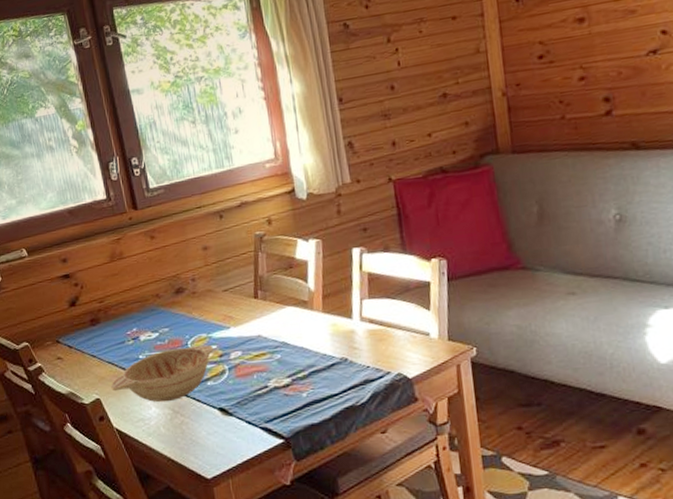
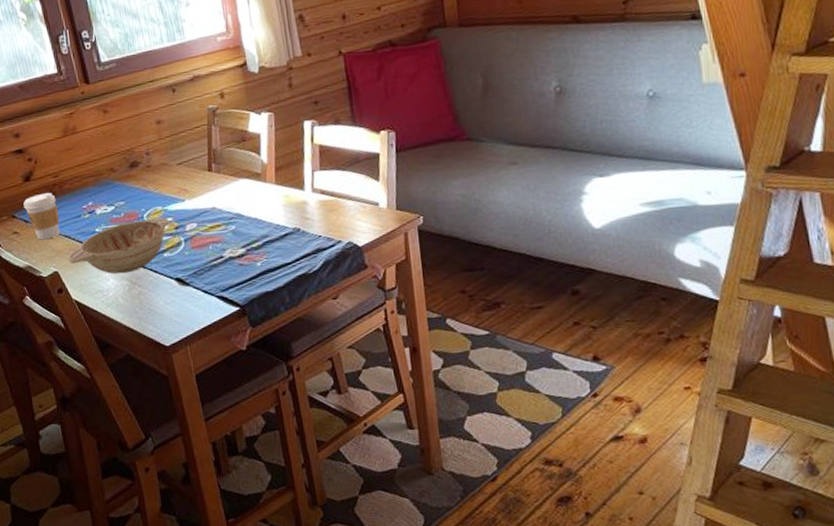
coffee cup: none [68,317,104,366] -> present [23,192,60,240]

